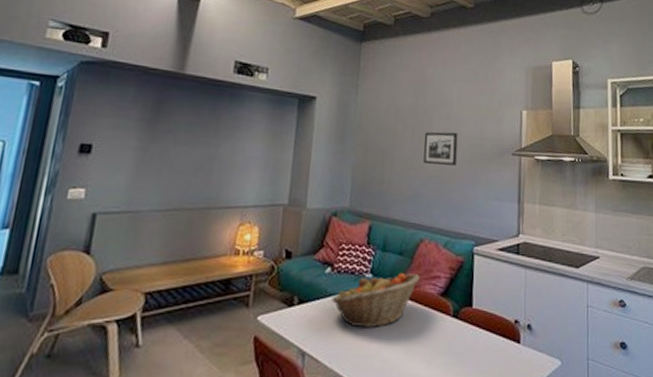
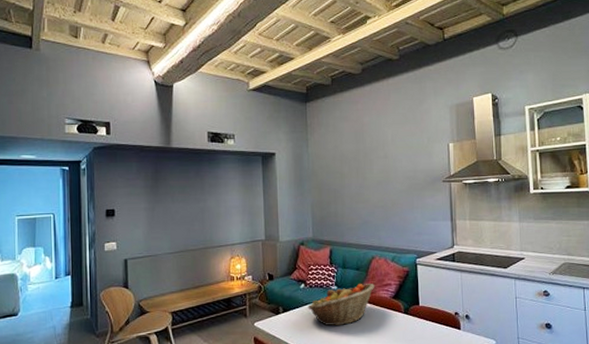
picture frame: present [423,132,458,166] -> none [367,168,396,197]

